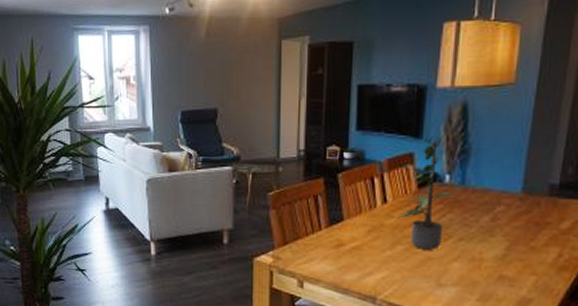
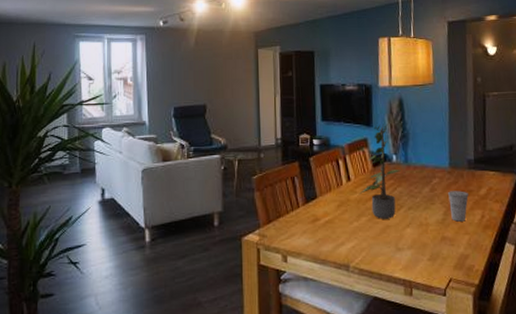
cup: none [514,222,544,260] -> present [447,190,469,222]

